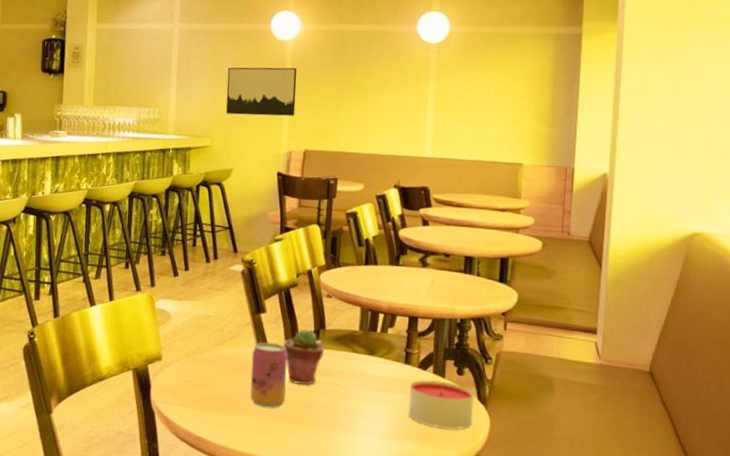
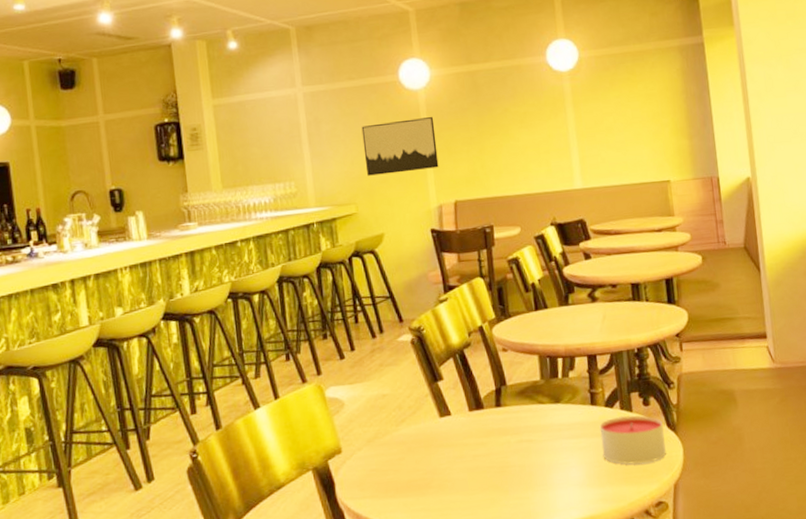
beer can: present [250,342,287,408] -> none [435,409,478,481]
potted succulent: present [283,329,325,385] -> none [466,388,510,450]

